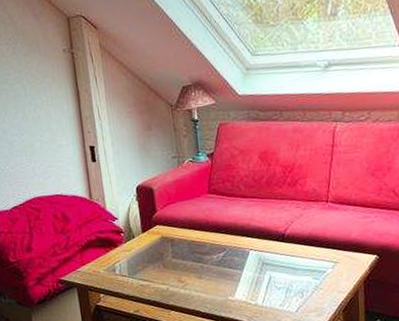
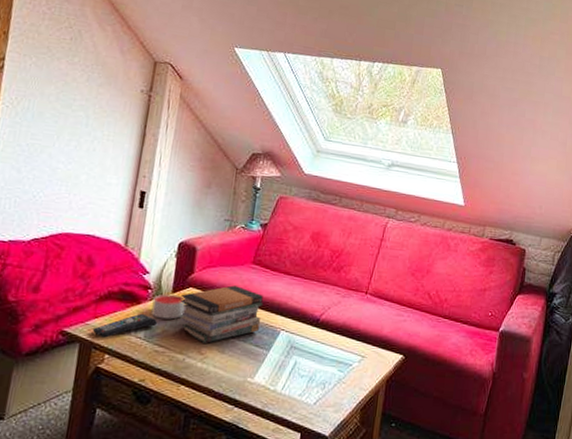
remote control: none [83,255,136,281] -> present [92,313,157,338]
candle: none [127,233,157,257] -> present [151,294,186,320]
book stack: none [151,216,229,272] -> present [180,285,264,343]

